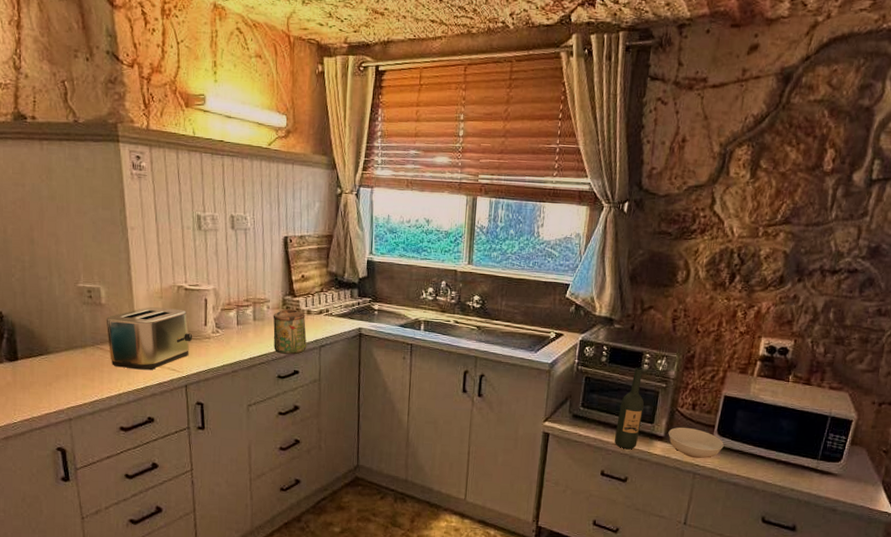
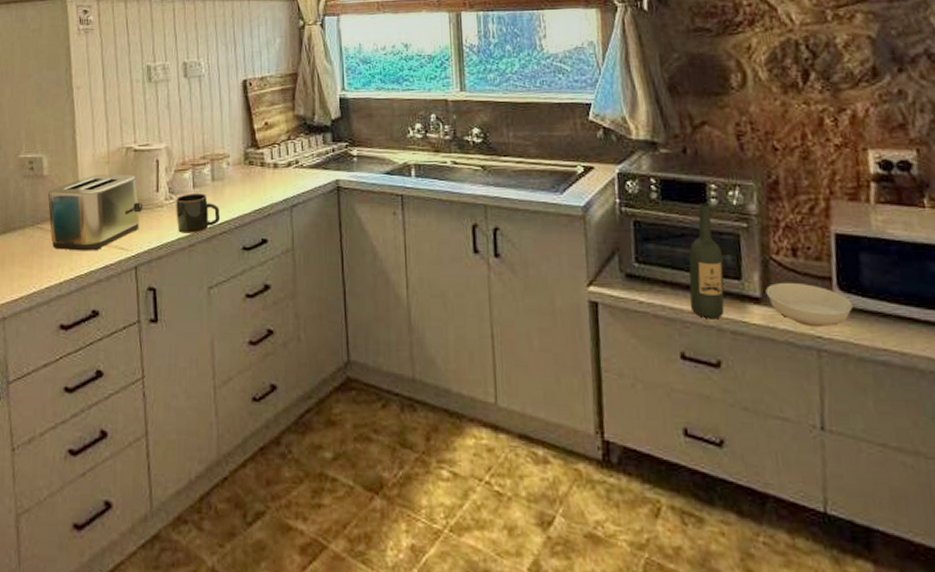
mug: none [221,329,259,363] -> present [176,193,219,235]
canister: present [273,308,307,355] -> none [234,163,276,219]

